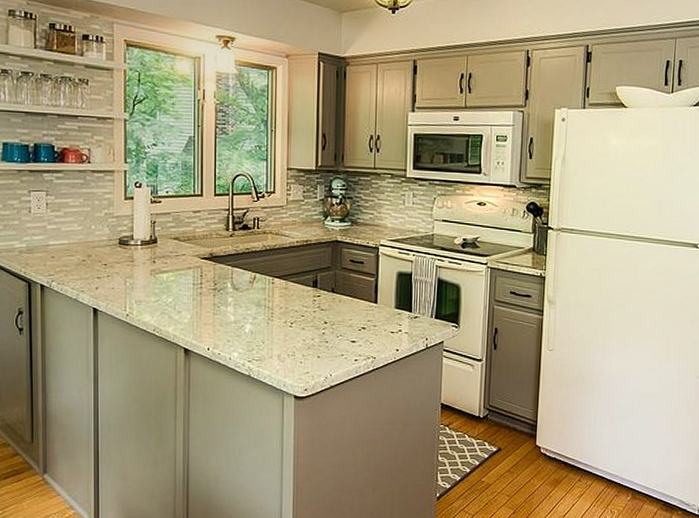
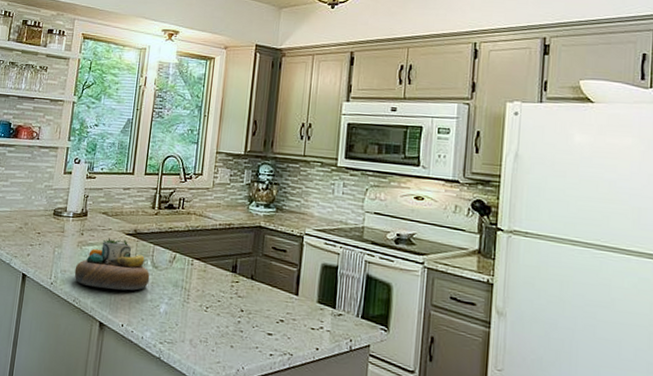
decorative bowl: none [151,263,232,315] -> present [74,237,150,291]

